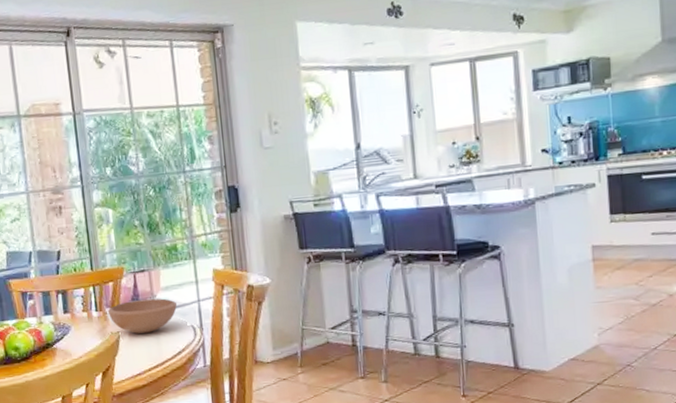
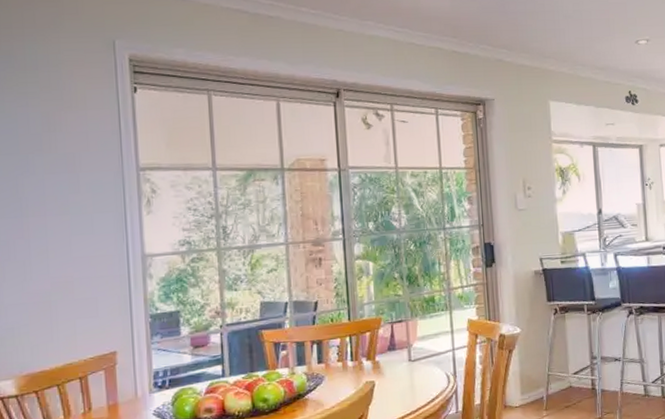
bowl: present [107,298,178,334] -> none [363,347,433,382]

